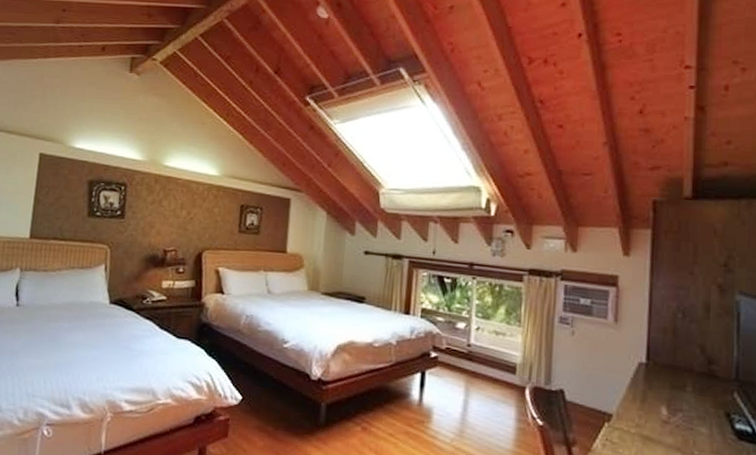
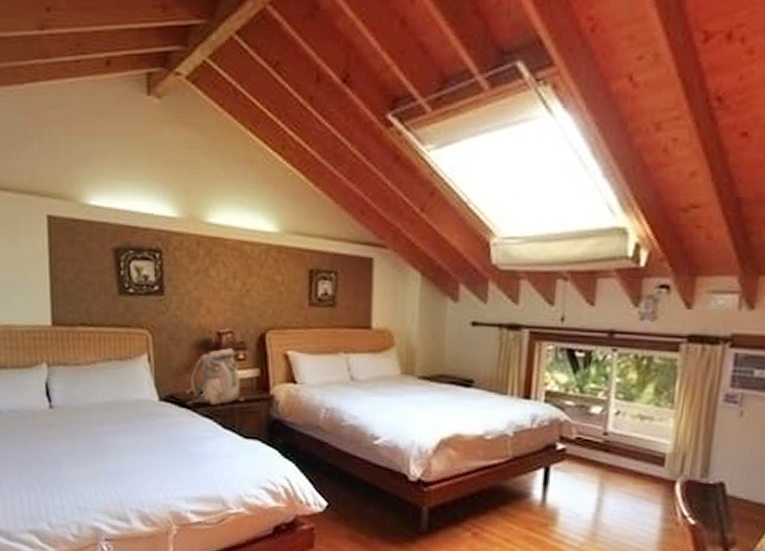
backpack: none [132,263,180,310] -> present [186,348,244,406]

